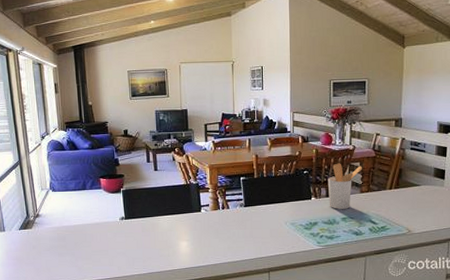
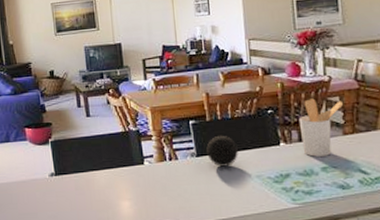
decorative ball: none [253,190,278,215] -> present [206,135,238,167]

